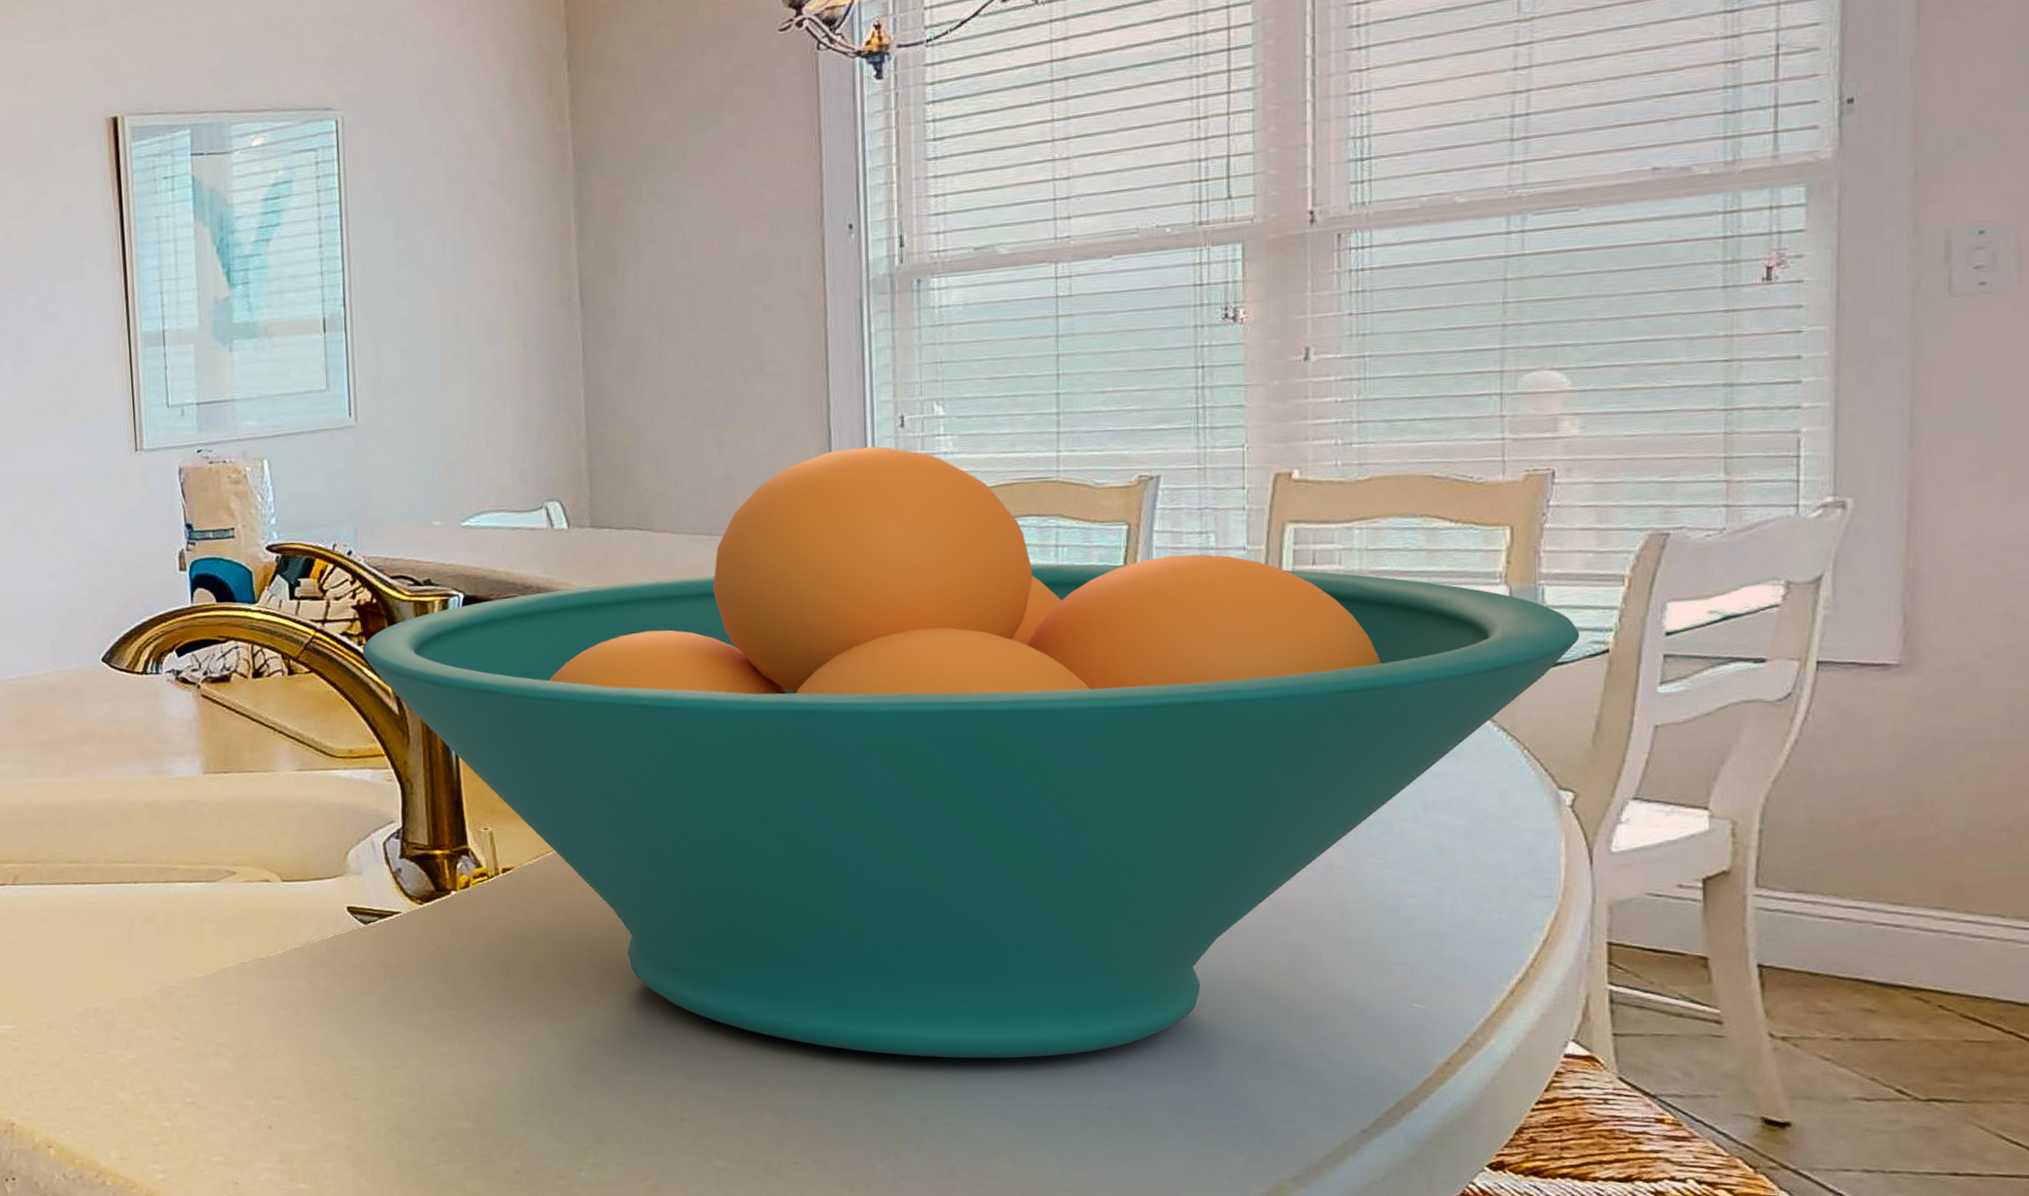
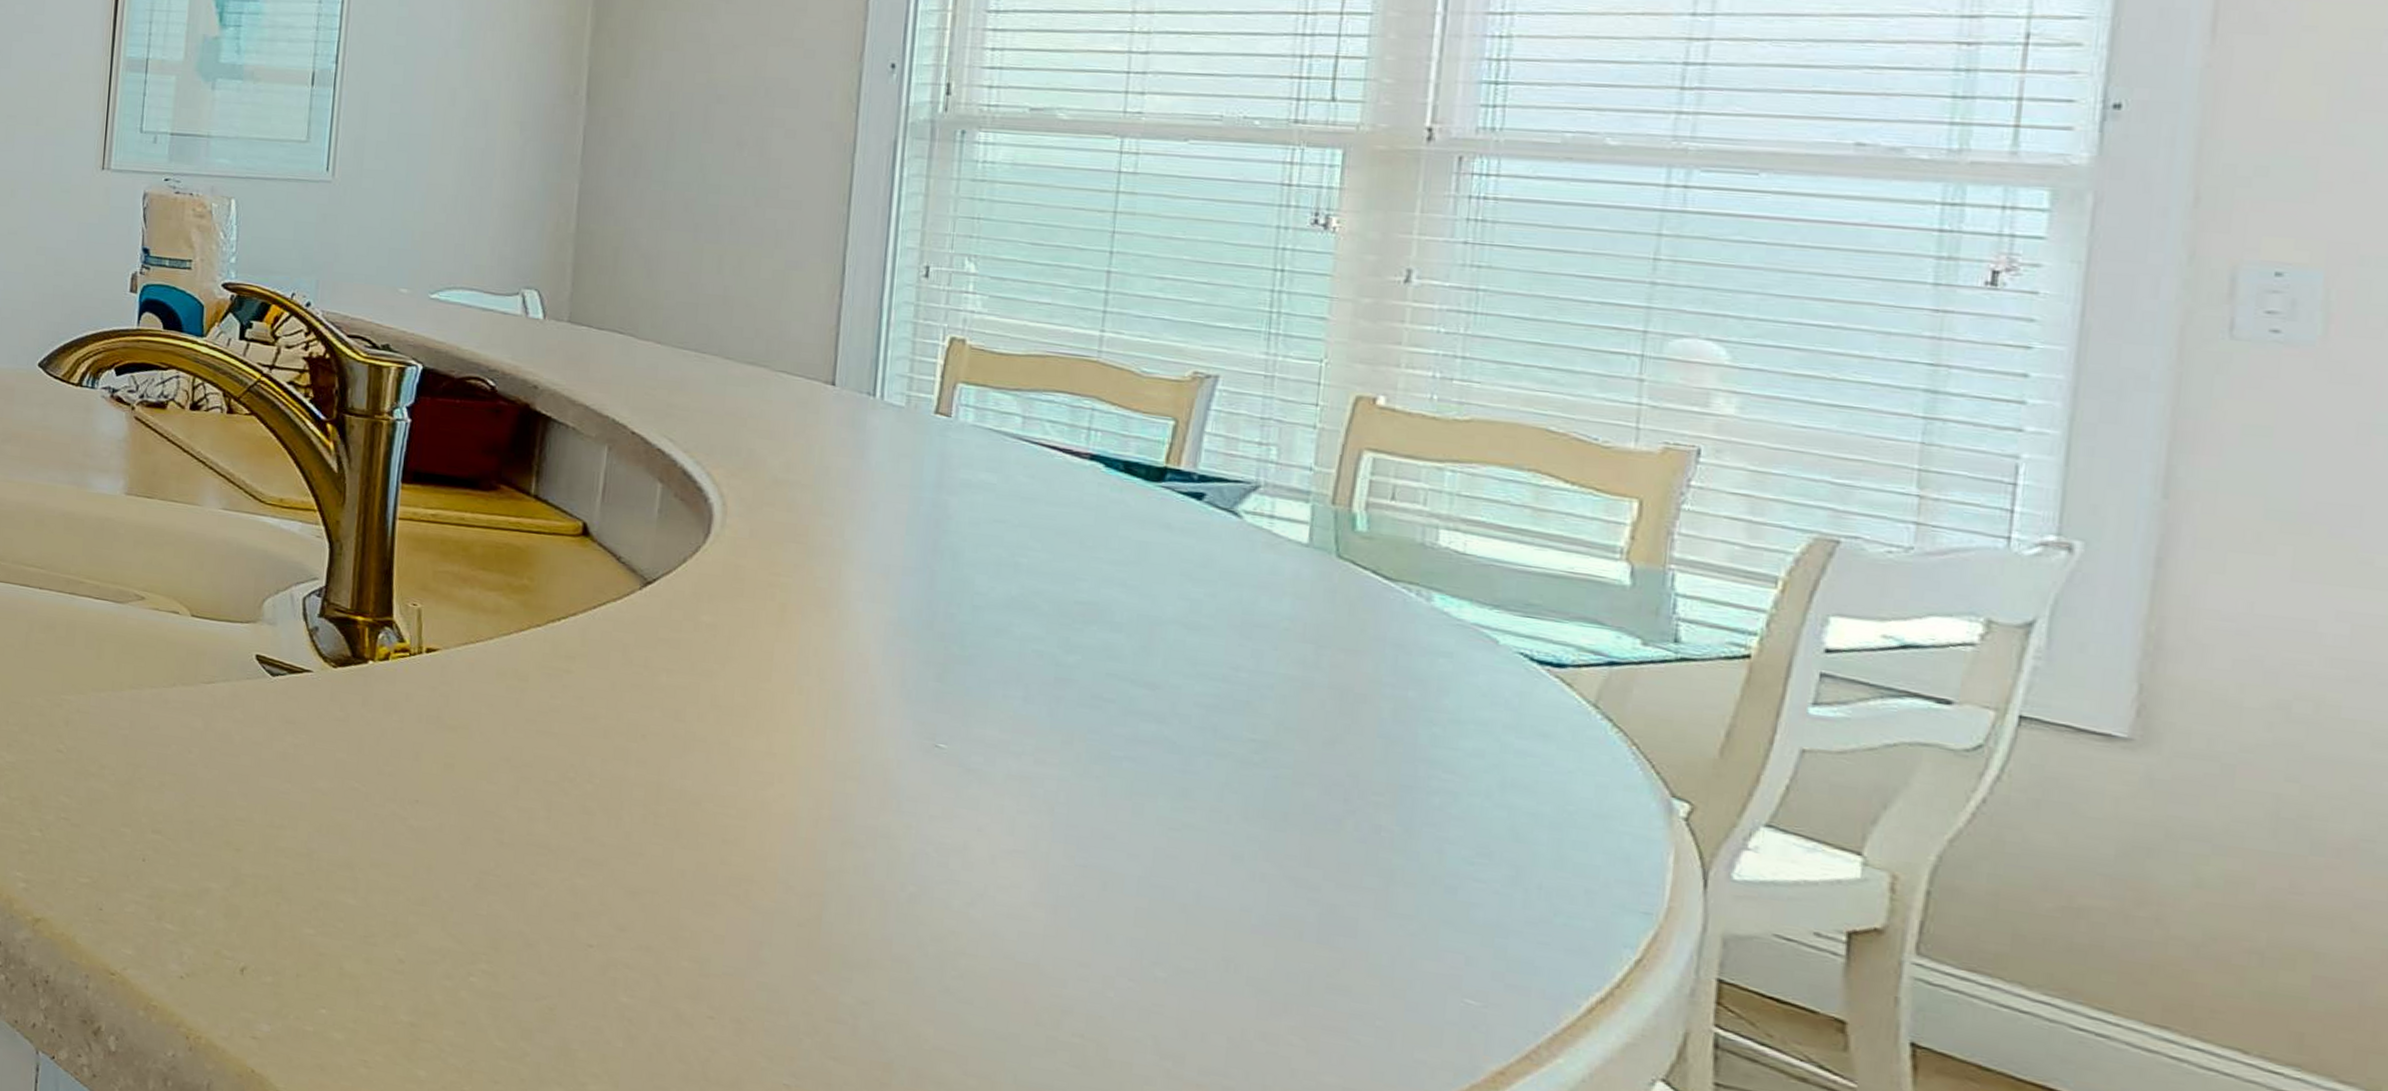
fruit bowl: present [362,446,1580,1059] -> none [307,289,1715,973]

